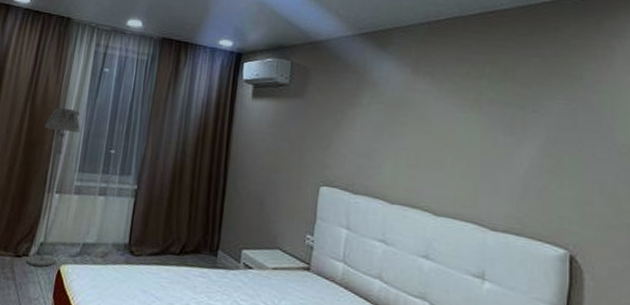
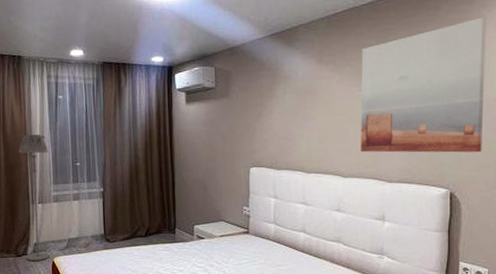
wall art: none [459,47,616,208] -> present [360,17,487,153]

